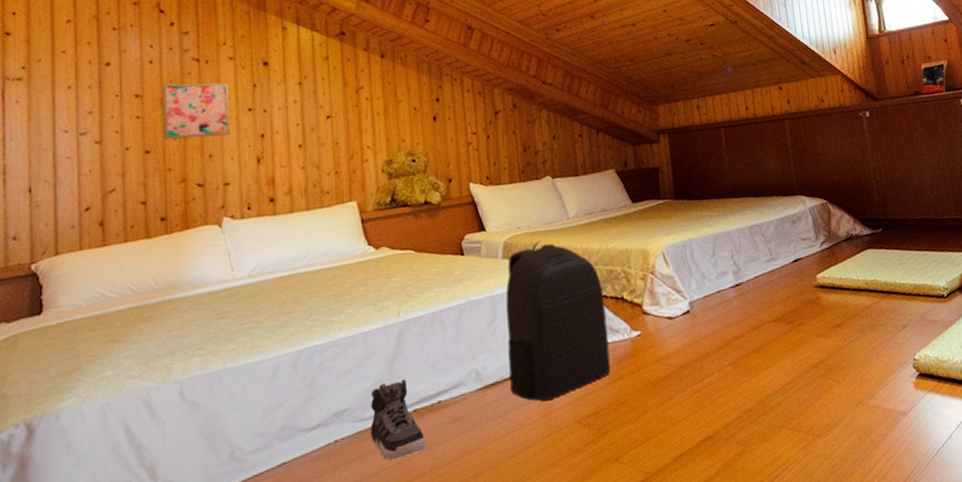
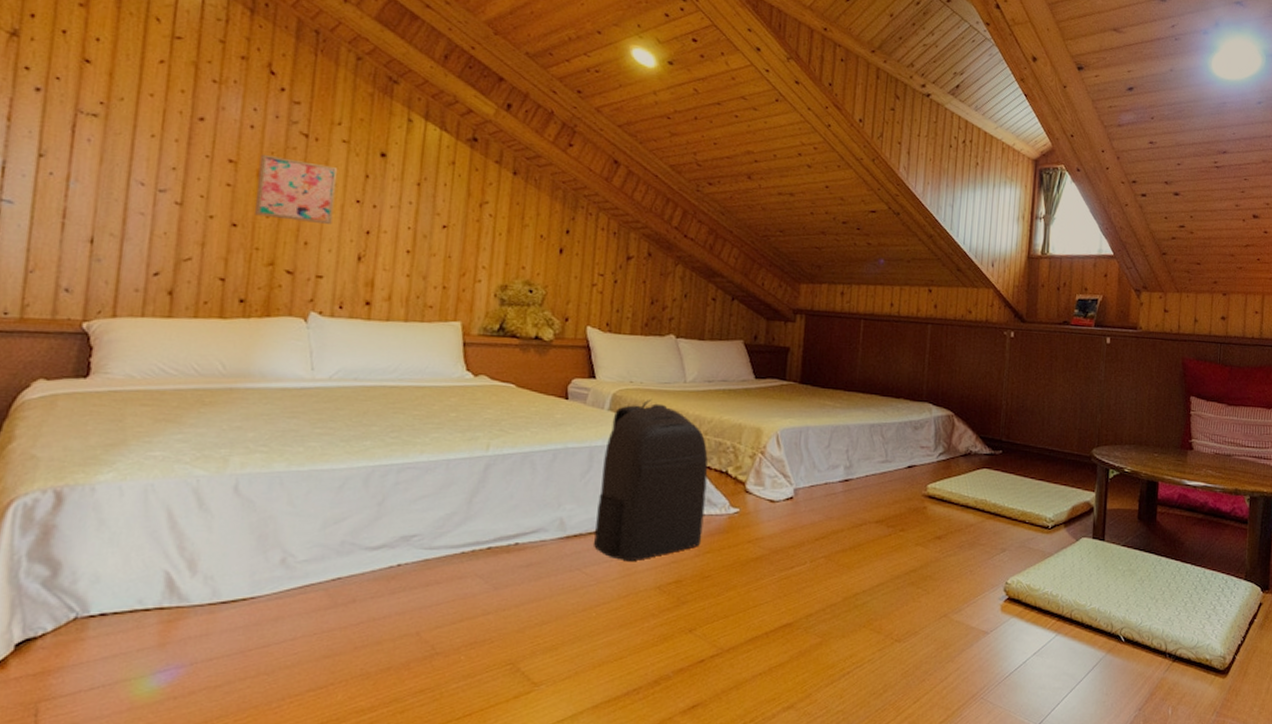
sneaker: present [369,379,426,460] -> none [436,514,496,594]

